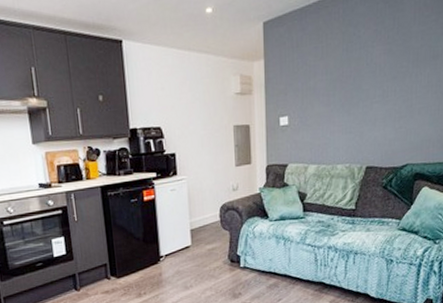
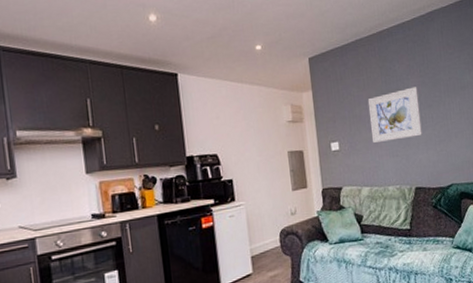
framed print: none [324,55,383,118] -> present [367,87,422,143]

